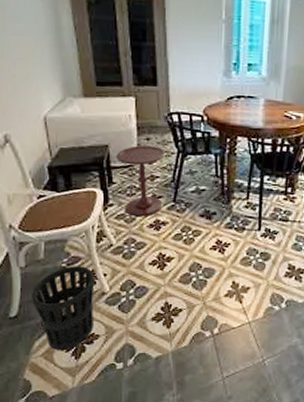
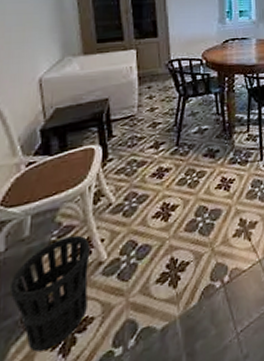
side table: present [115,144,165,217] -> none [116,92,167,169]

